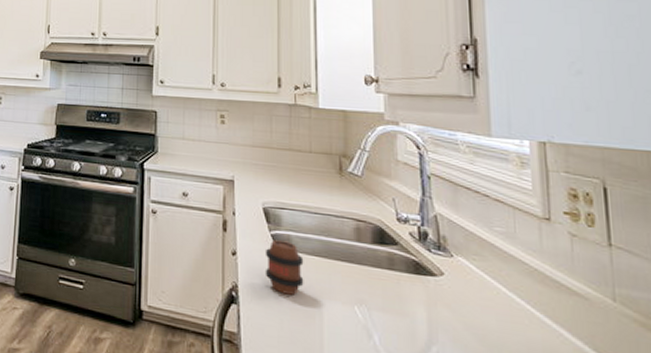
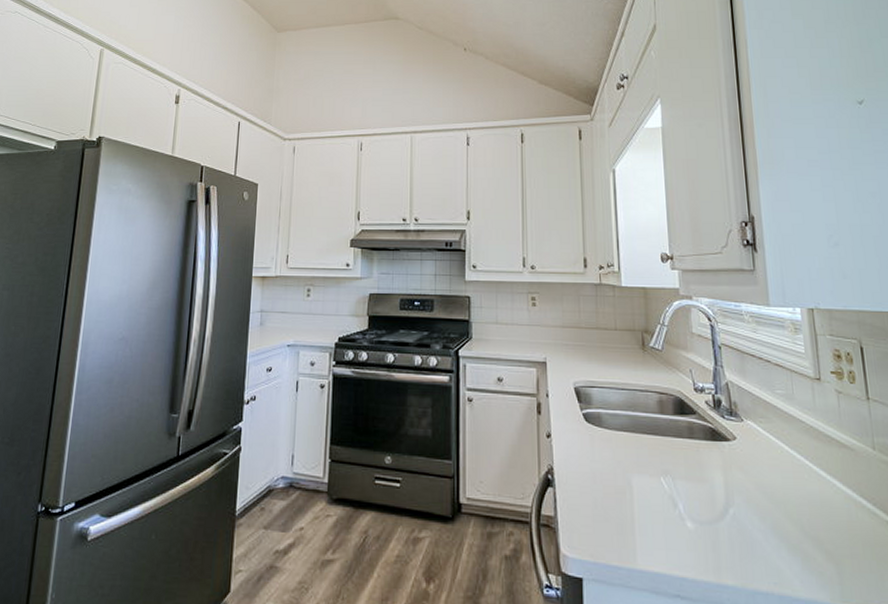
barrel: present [265,240,304,295] -> none [577,419,615,472]

